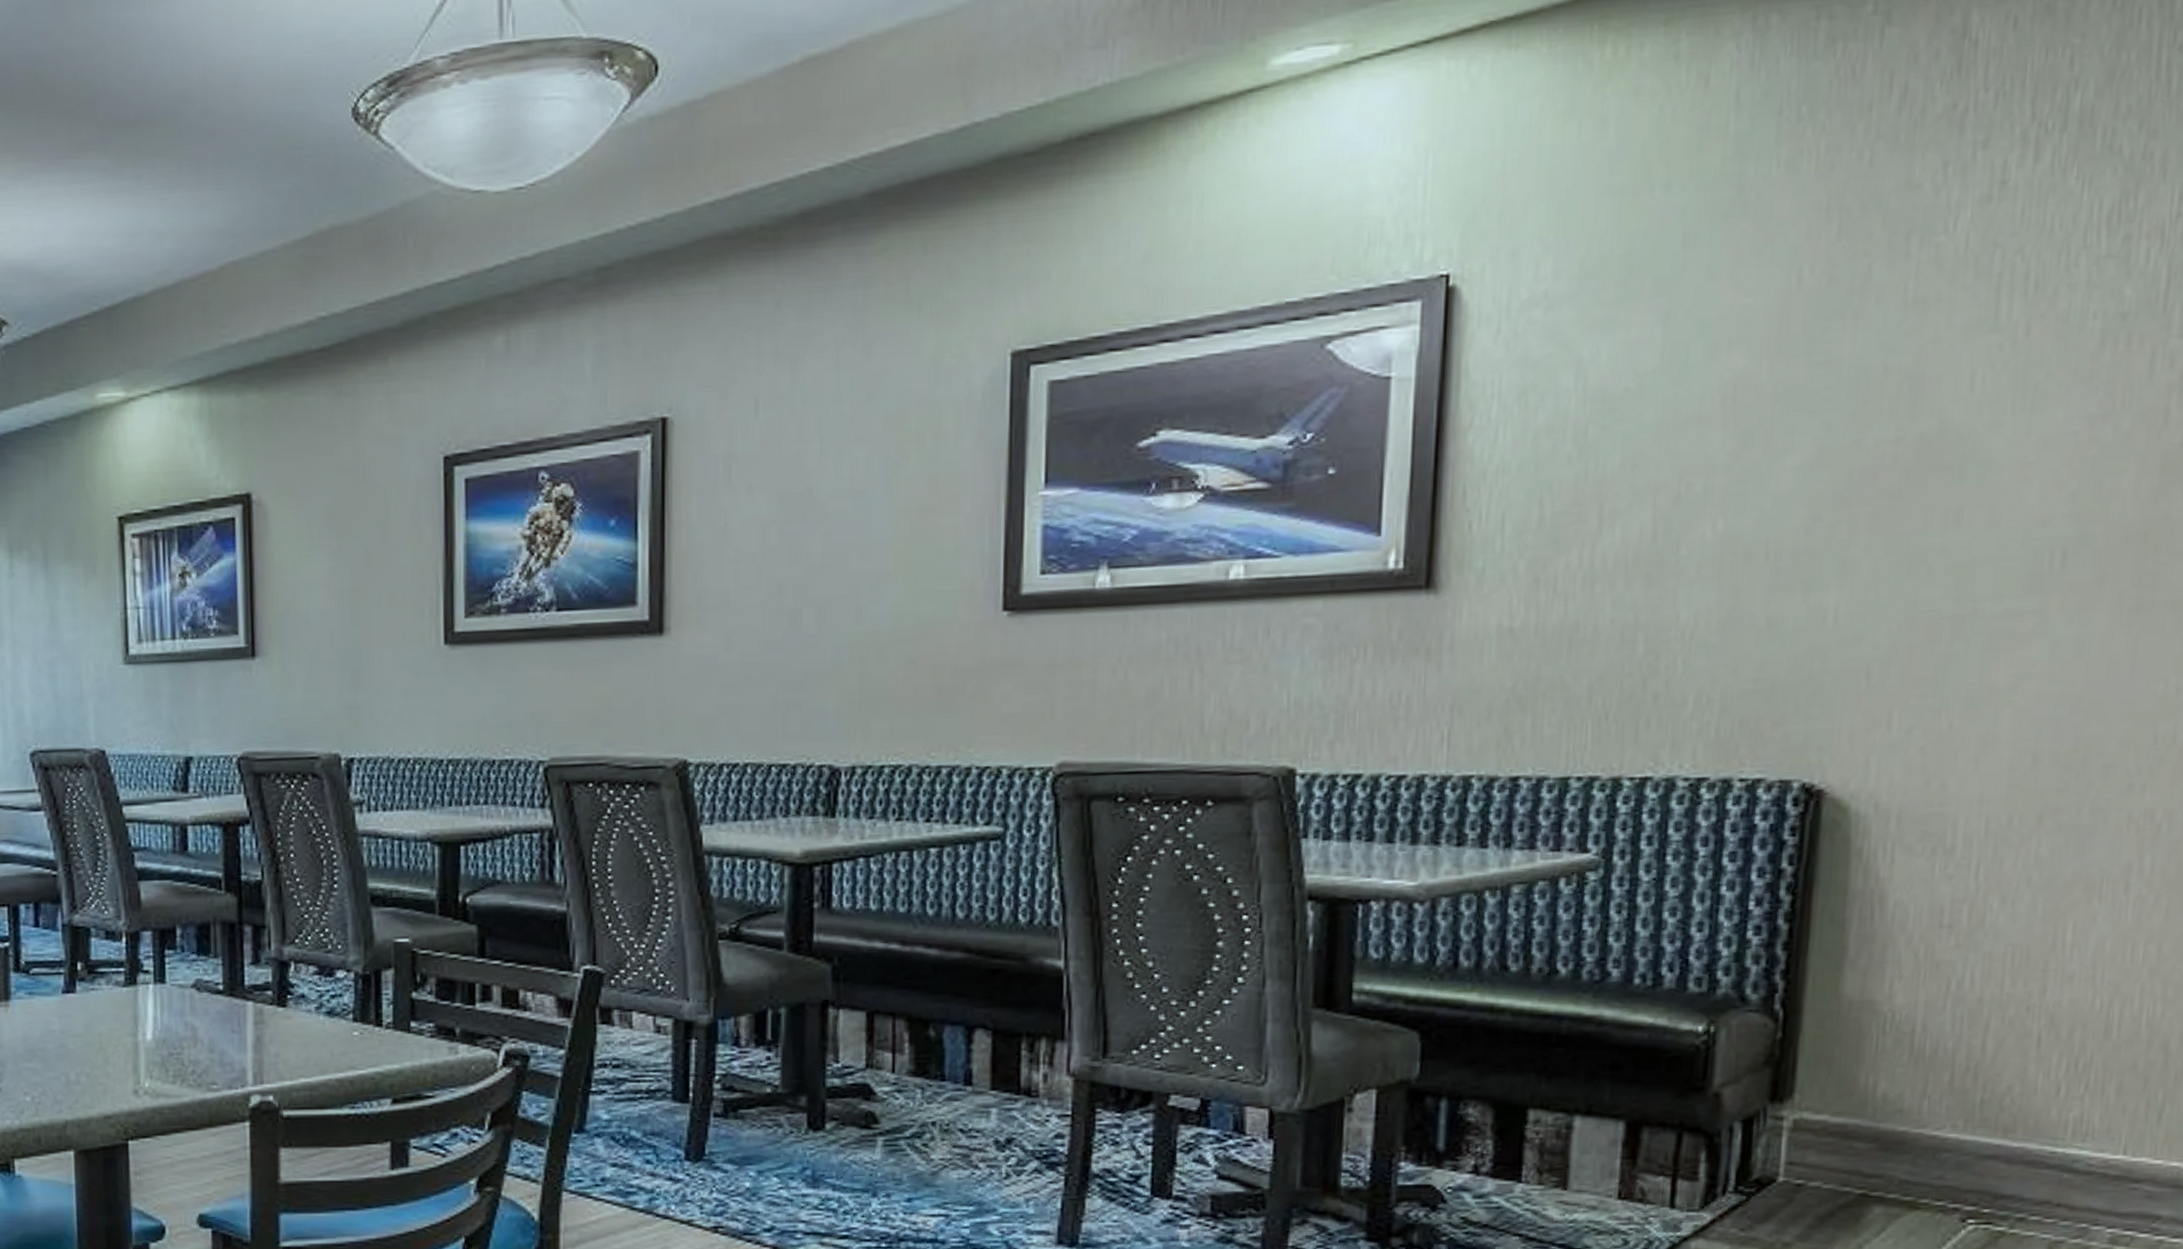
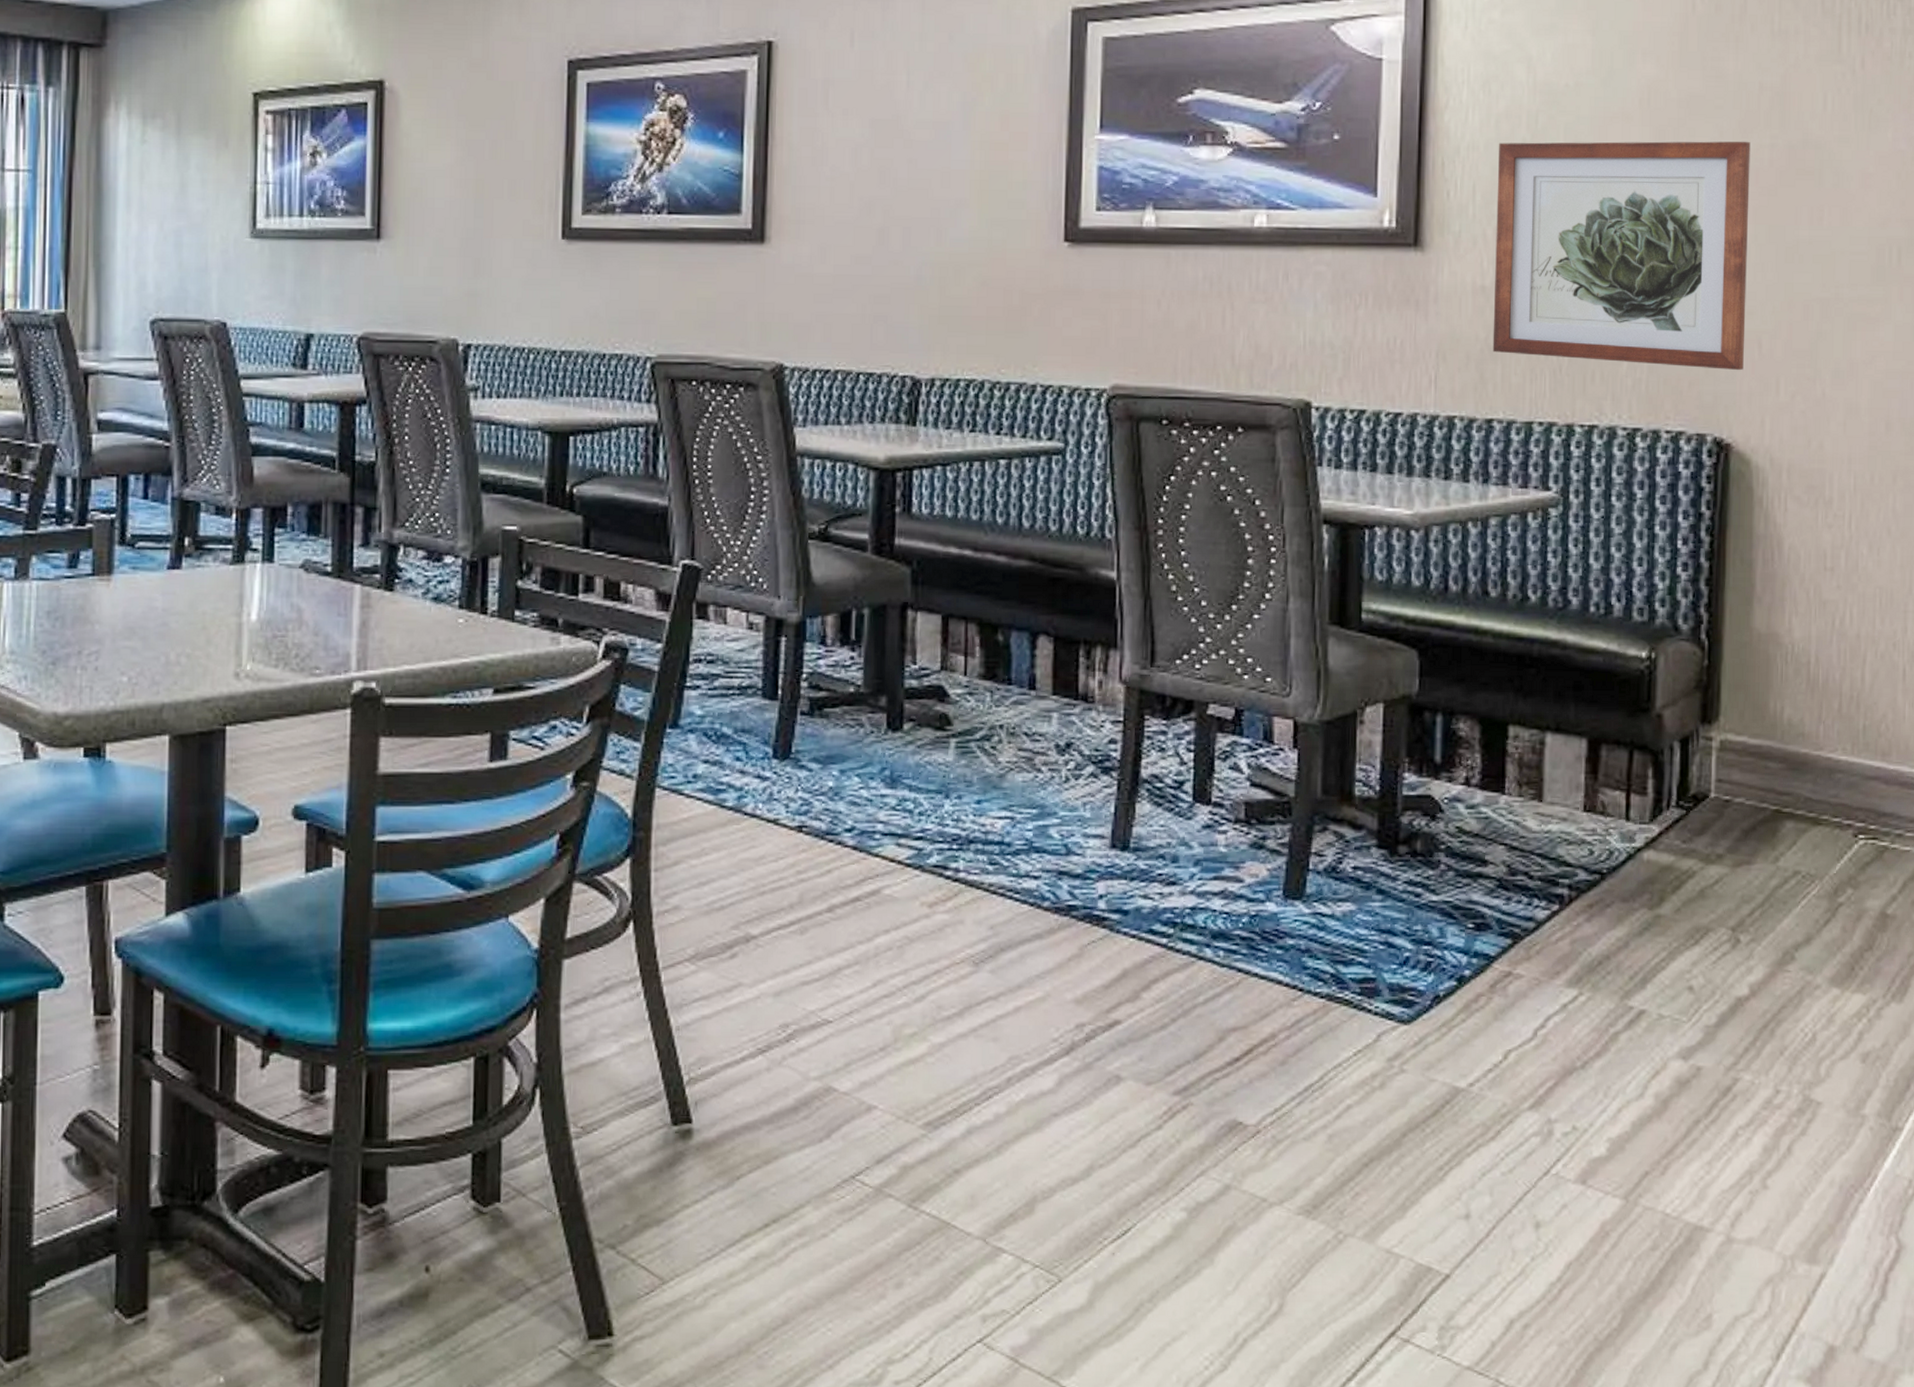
wall art: none [1521,436,1868,706] -> present [1492,141,1751,371]

